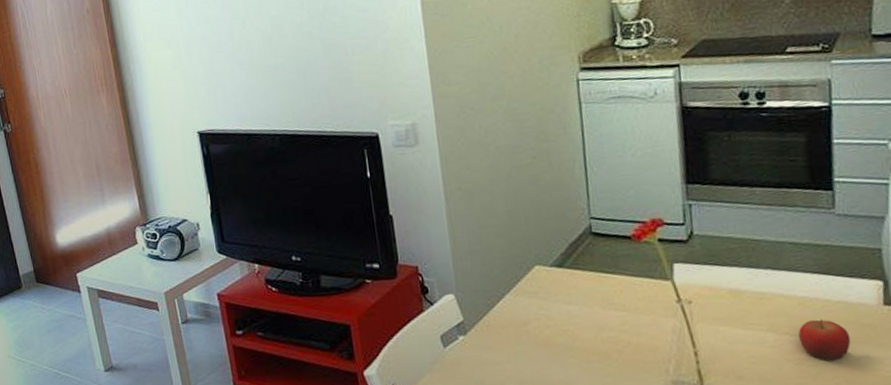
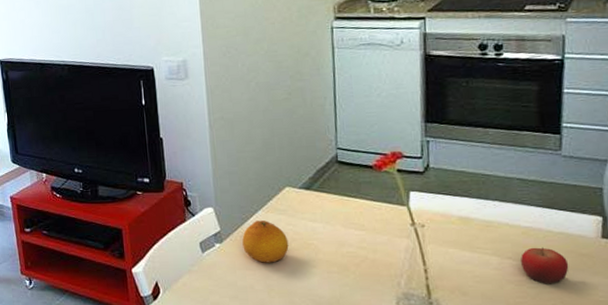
fruit: none [488,306,542,356] -> present [242,220,289,263]

